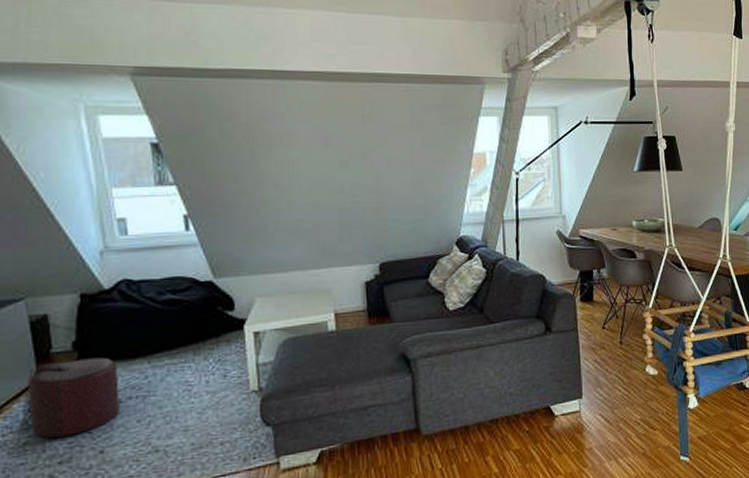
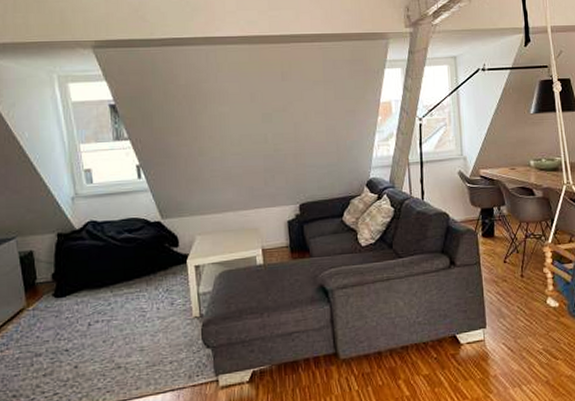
ottoman: present [16,357,119,438] -> none [11,287,89,354]

